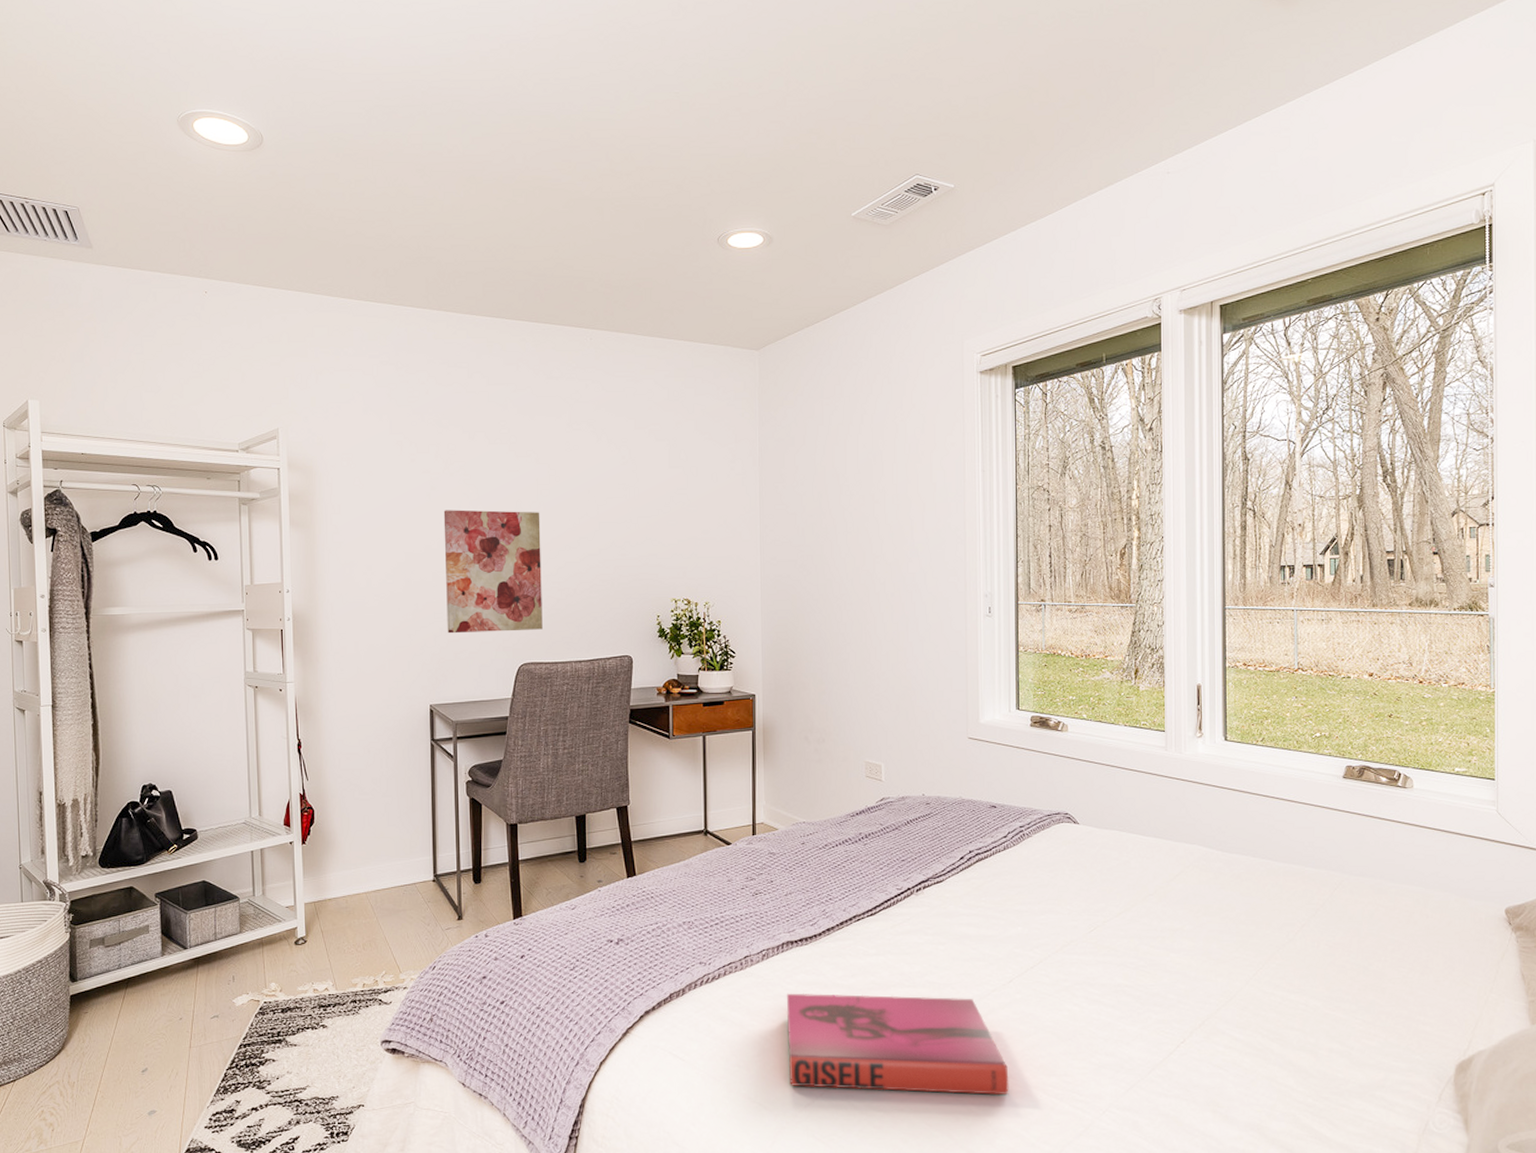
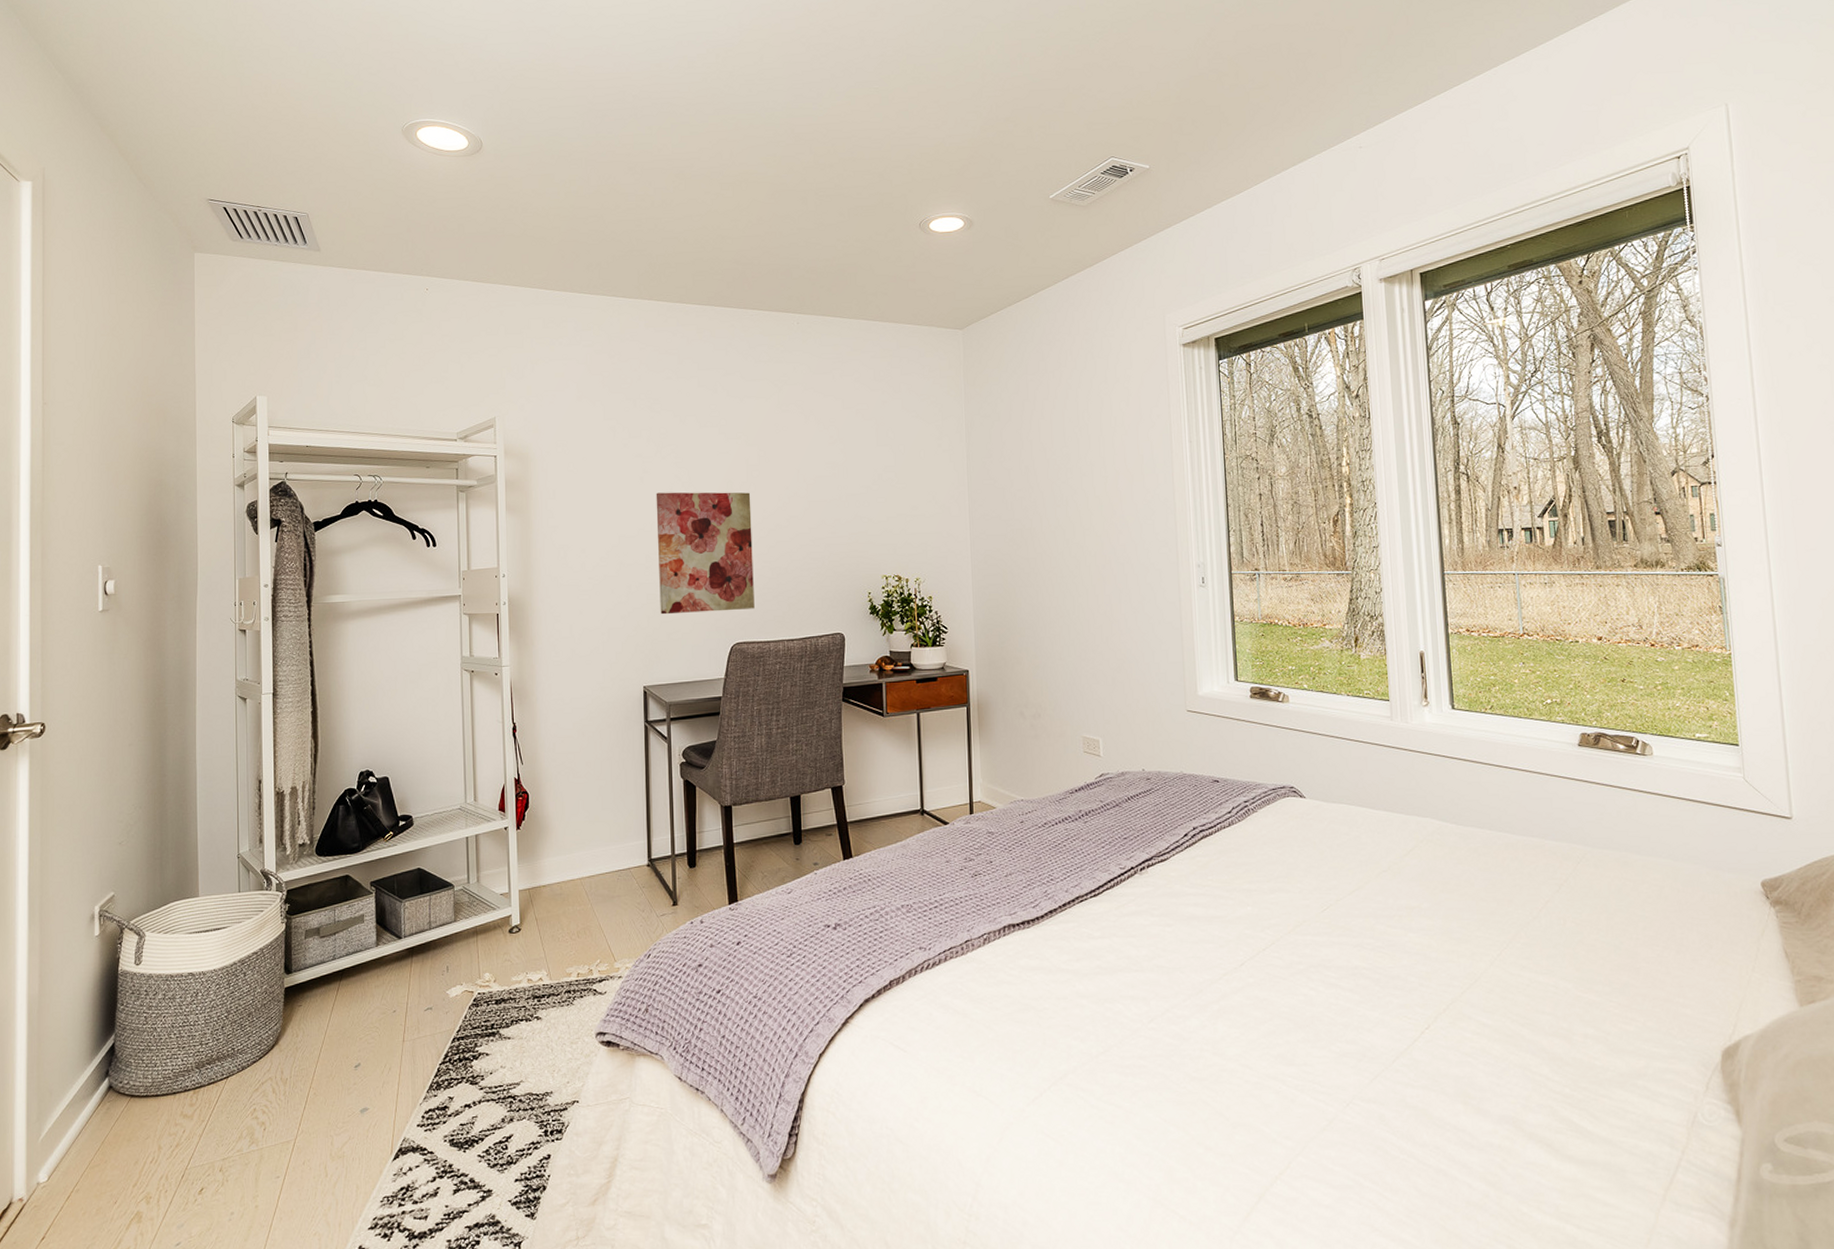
hardback book: present [786,993,1009,1095] -> none [1010,978,1246,1086]

